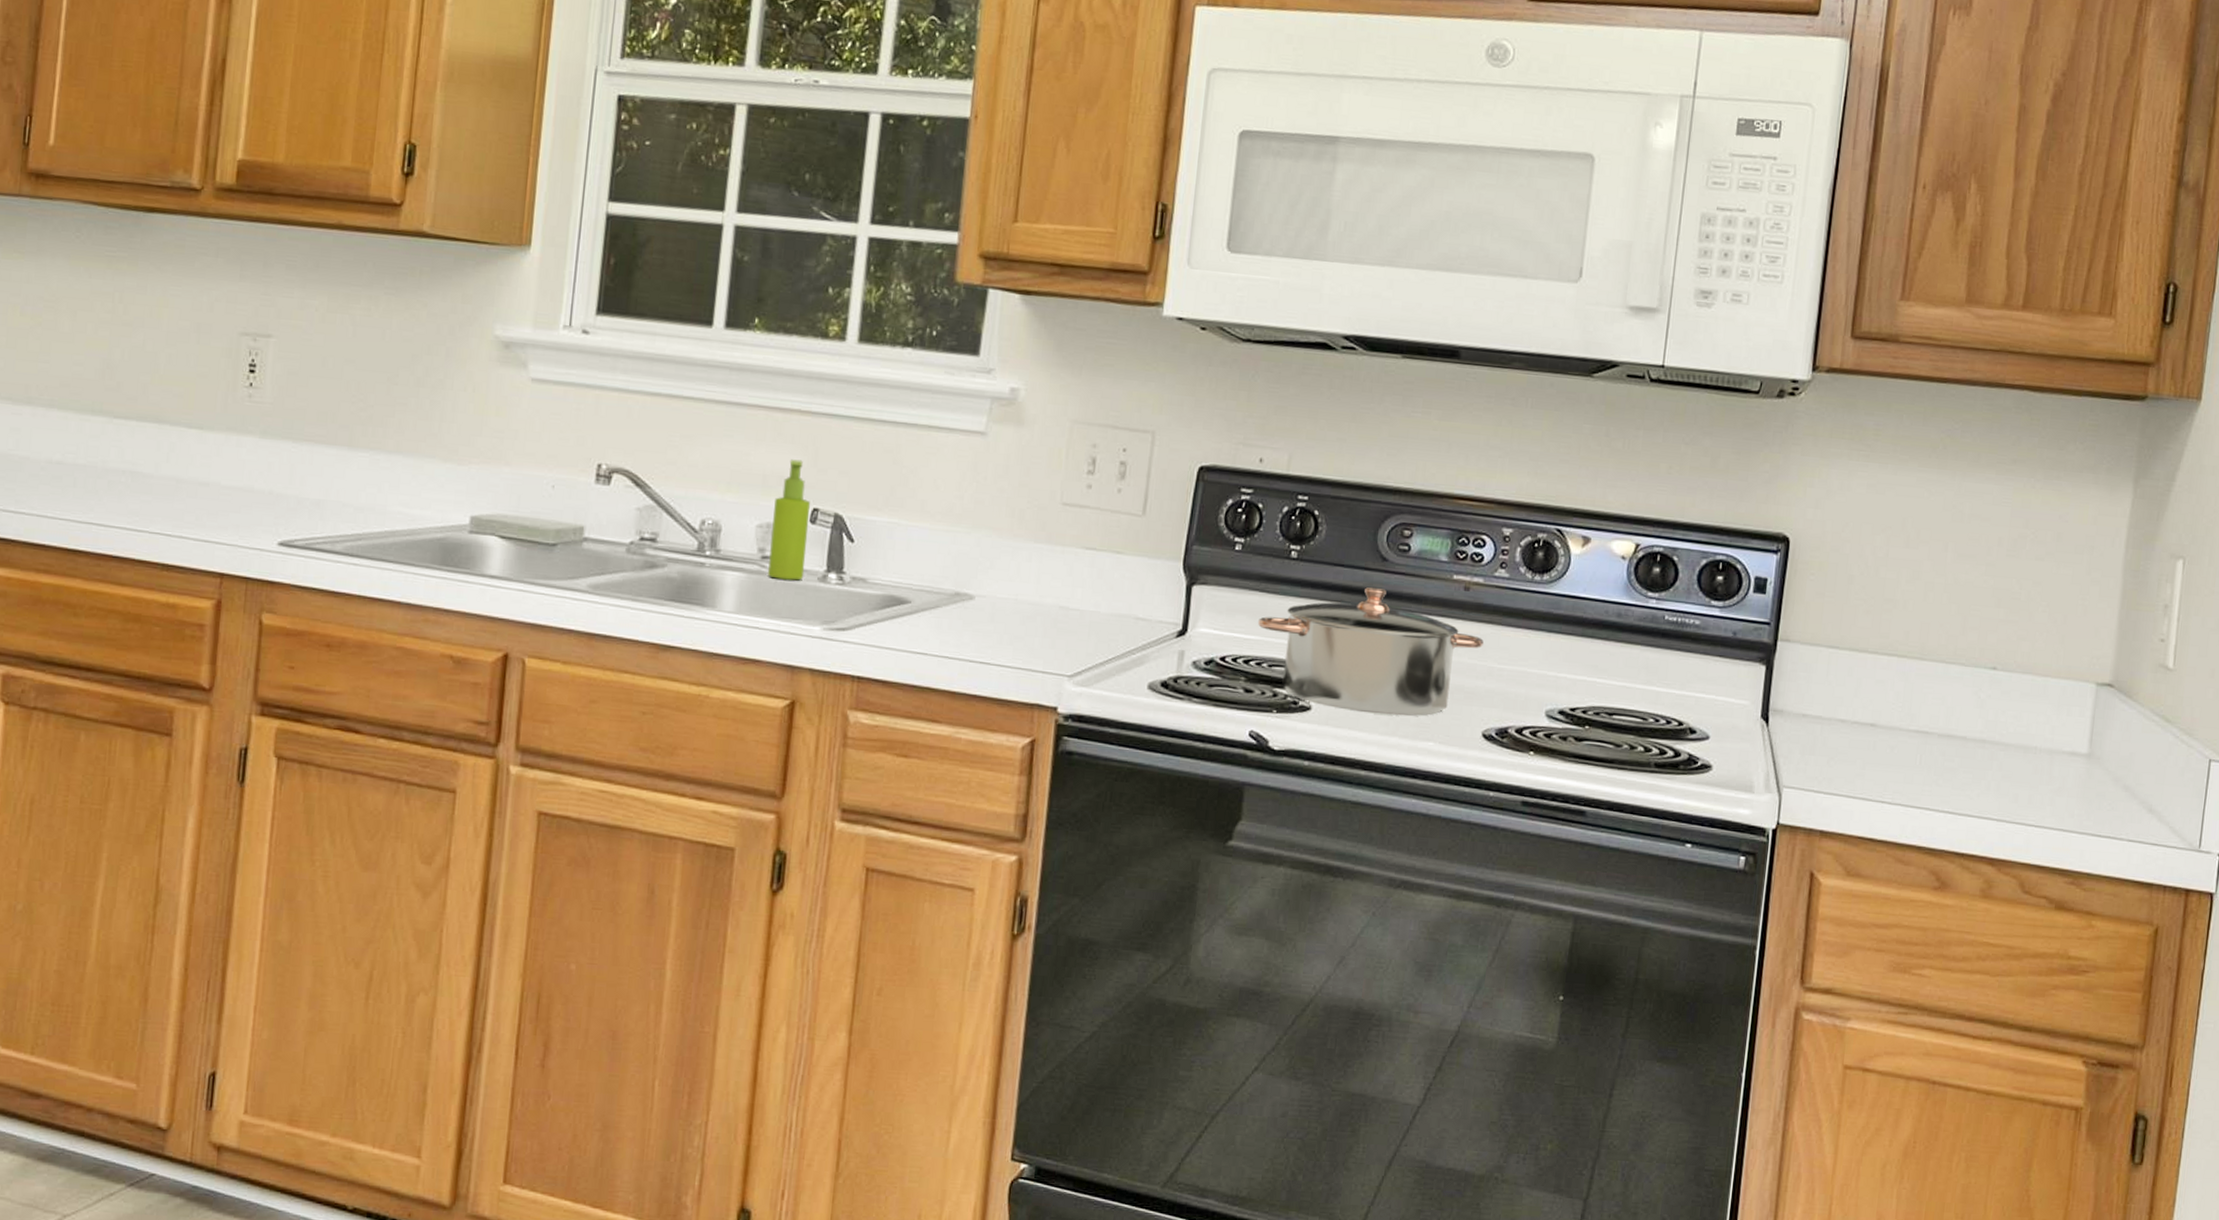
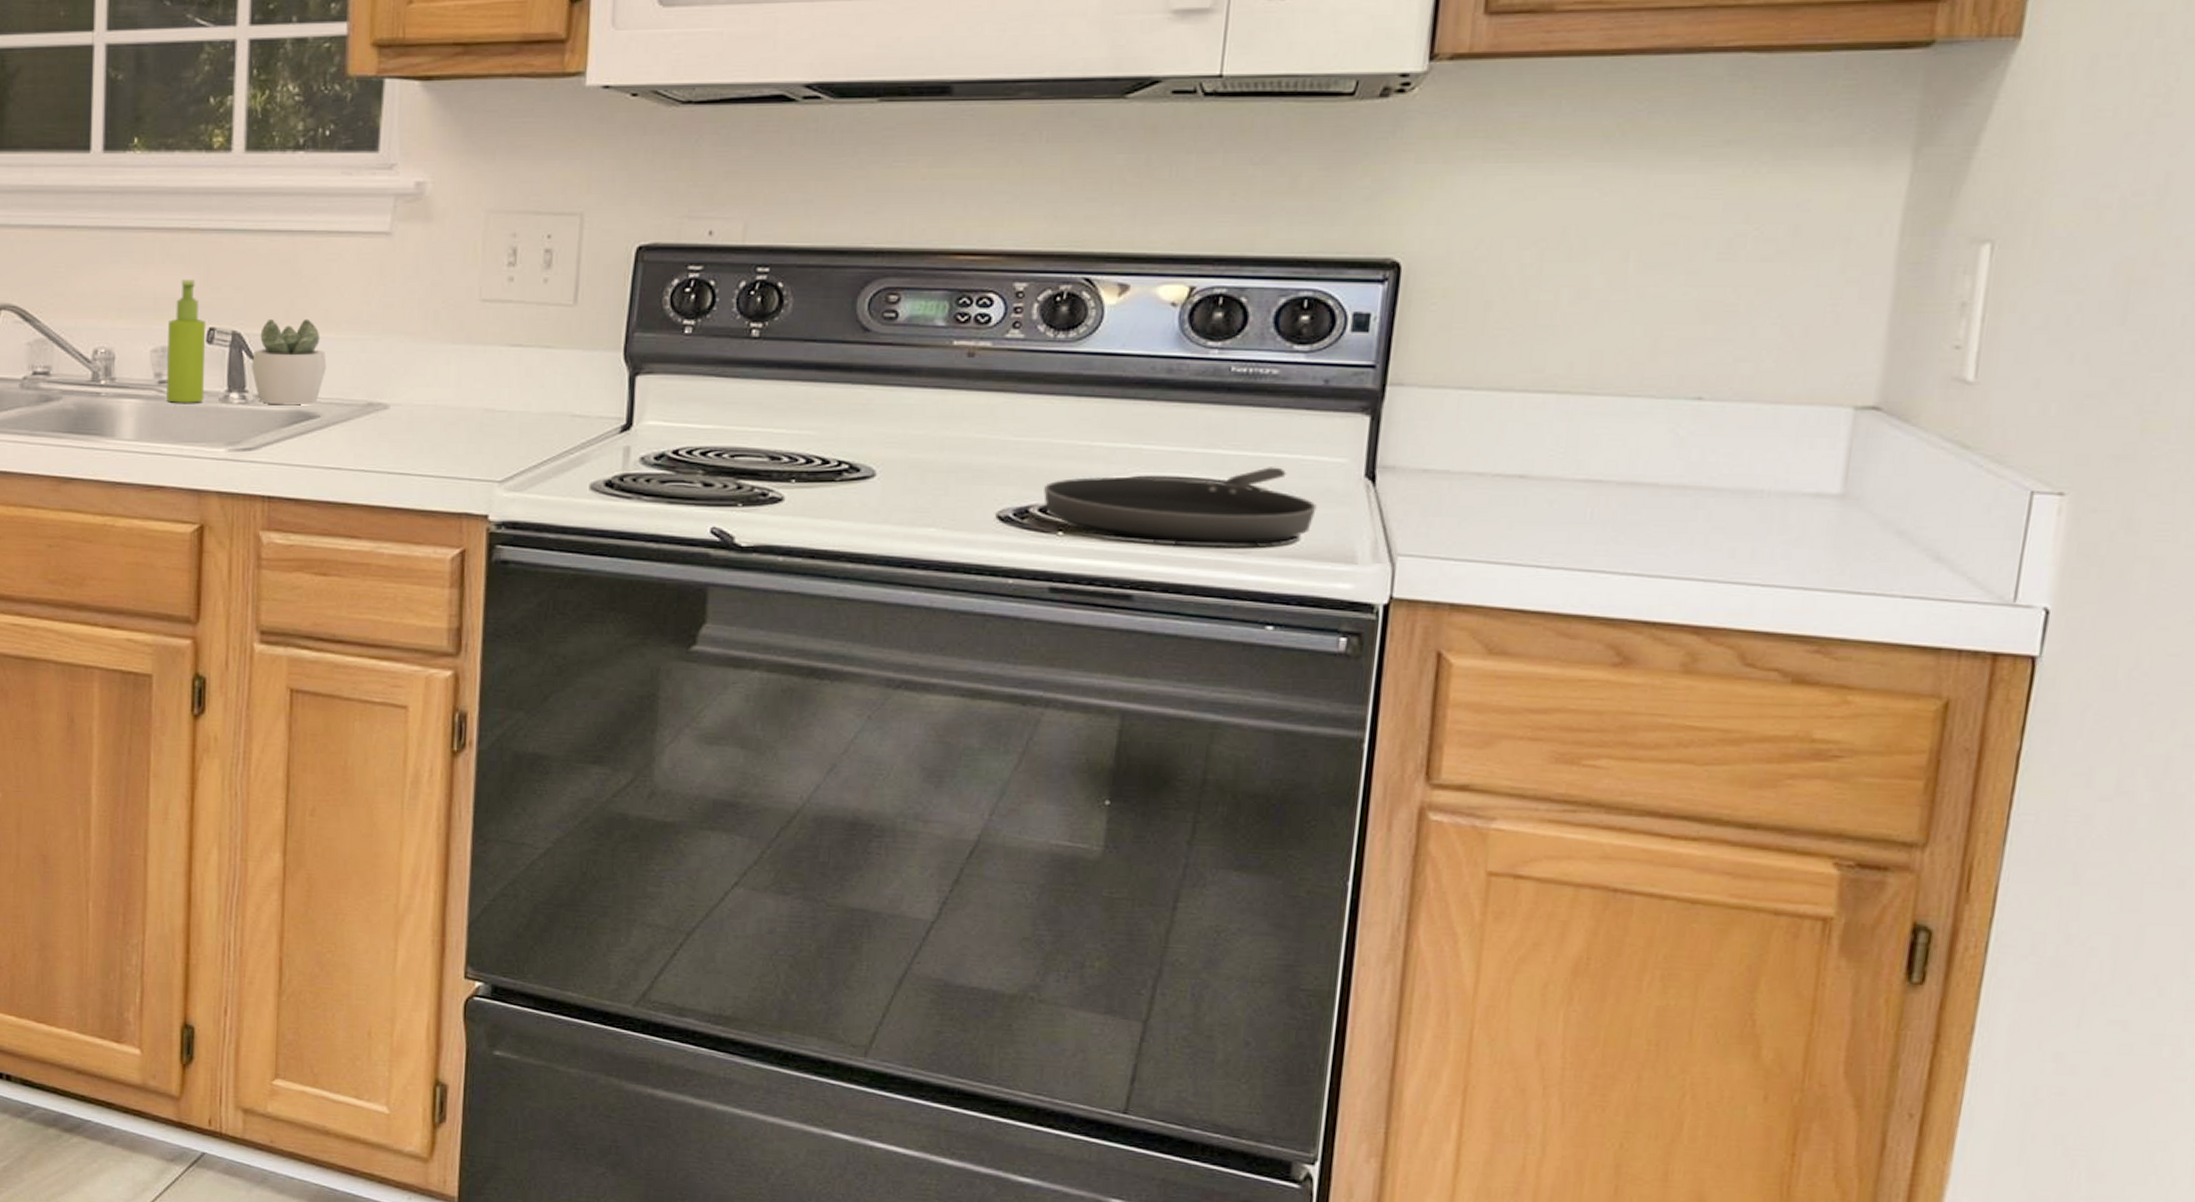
succulent plant: none [850,504,920,590] -> present [252,318,327,406]
cooking pot: present [1257,586,1485,717] -> none [714,361,996,501]
frying pan: none [1520,704,1726,771] -> present [1044,467,1317,544]

